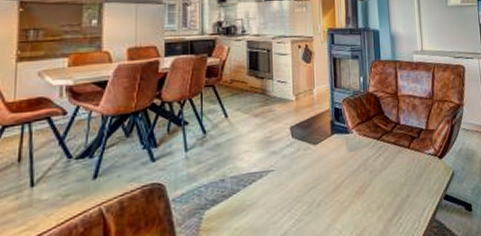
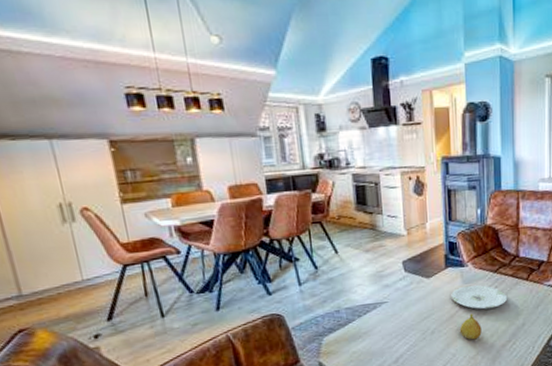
plate: none [337,152,392,180] -> present [451,284,508,310]
fruit: none [345,183,368,214] -> present [459,313,482,340]

